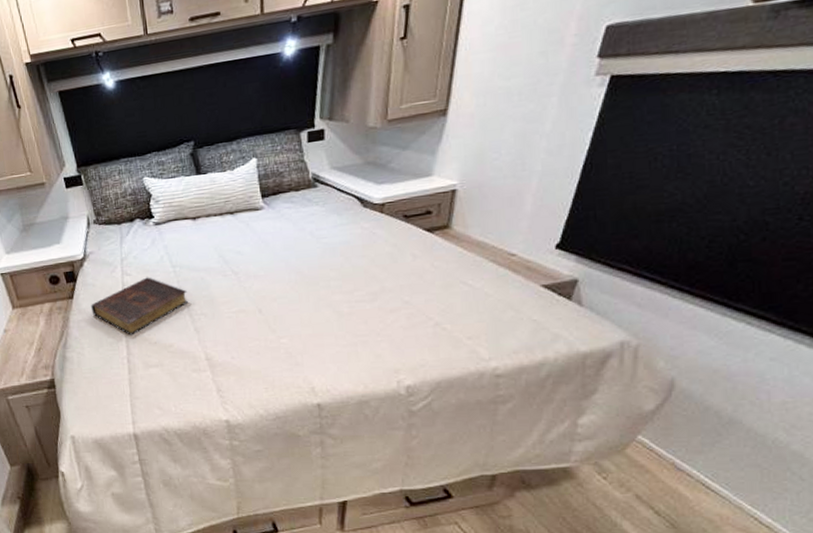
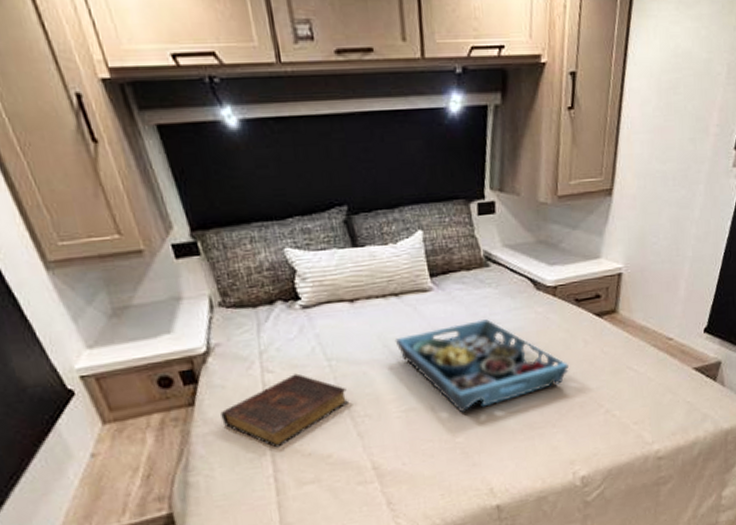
serving tray: none [229,234,395,317] -> present [394,319,569,413]

